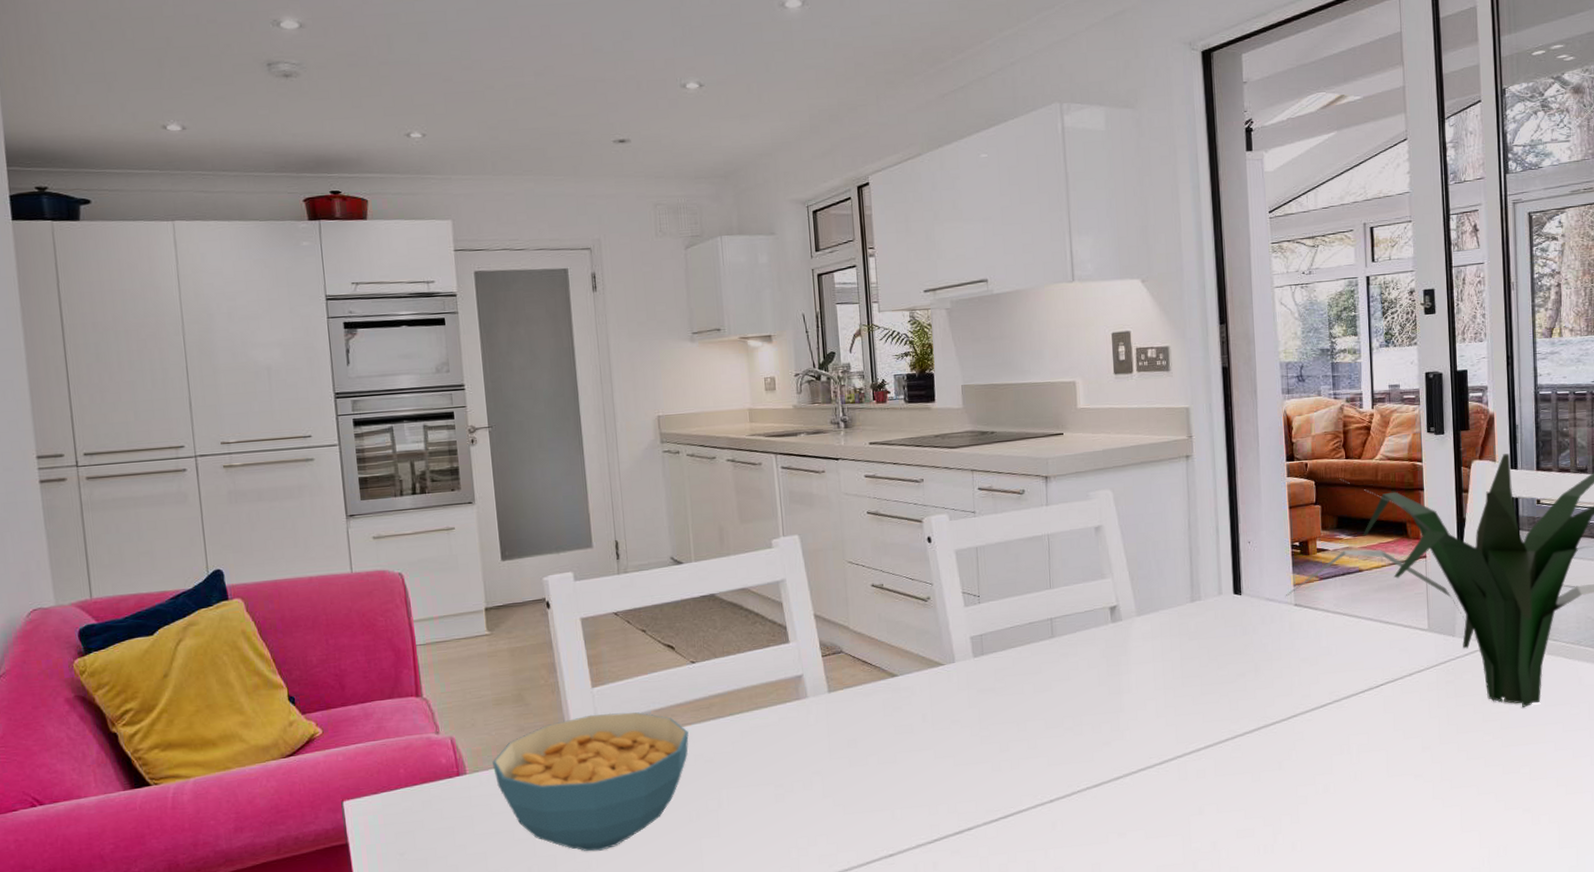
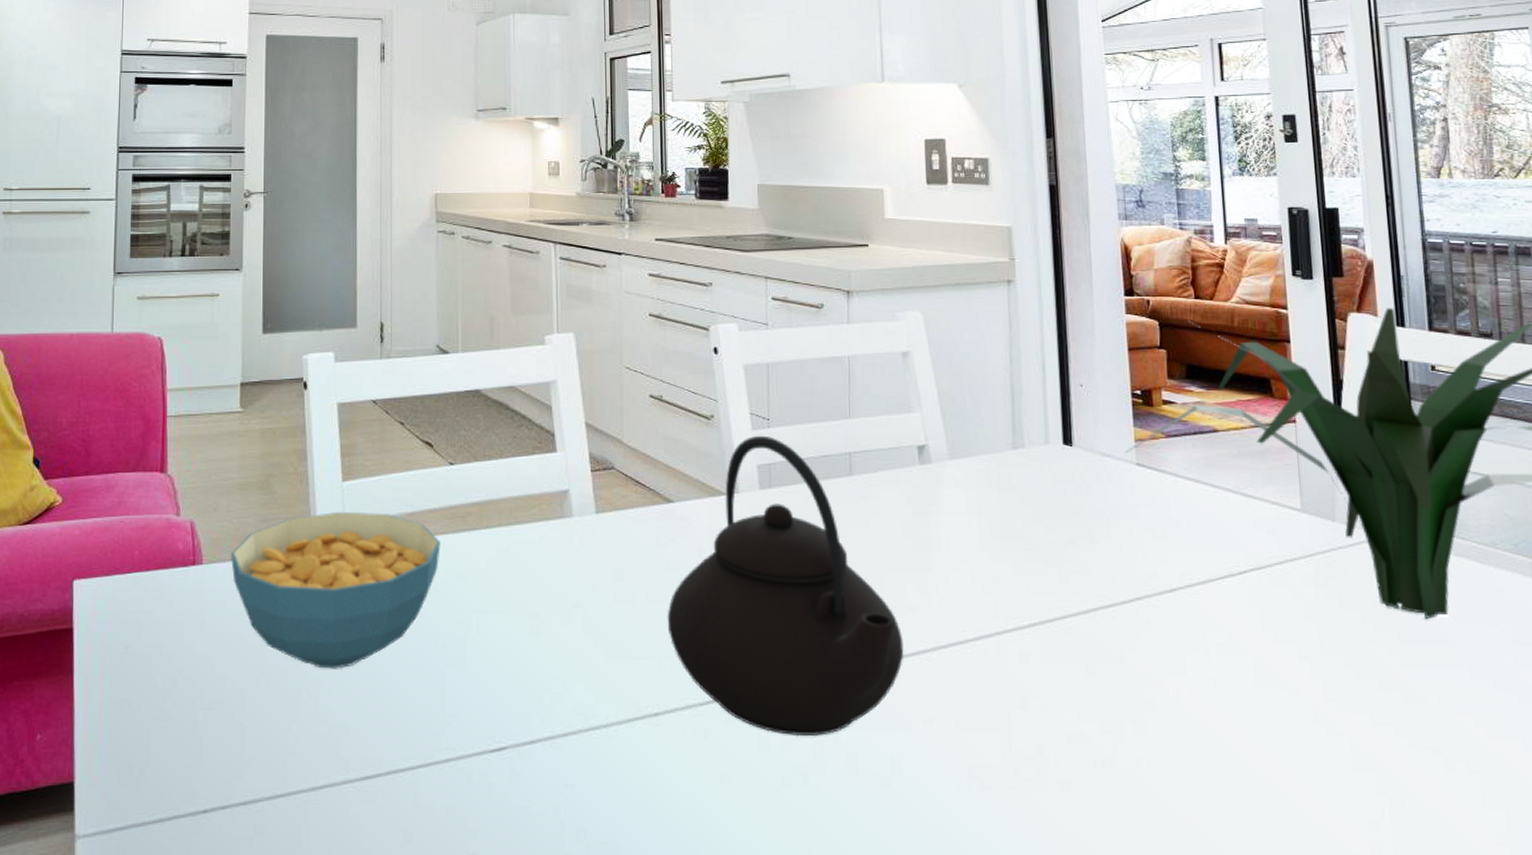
teapot: none [896,610,1101,859] -> present [667,435,904,737]

